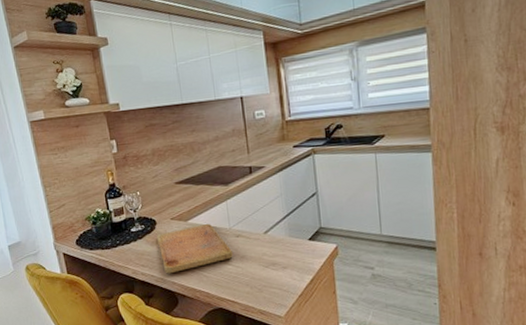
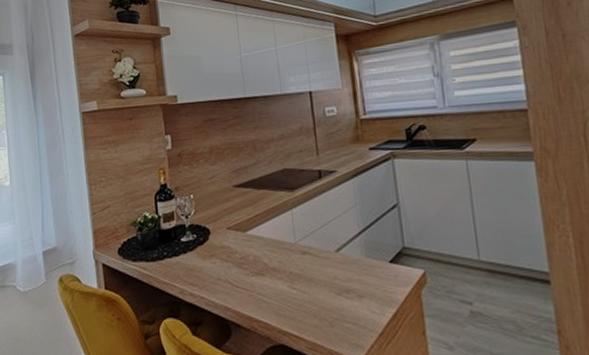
cutting board: present [157,223,233,274] -> none [210,235,298,296]

